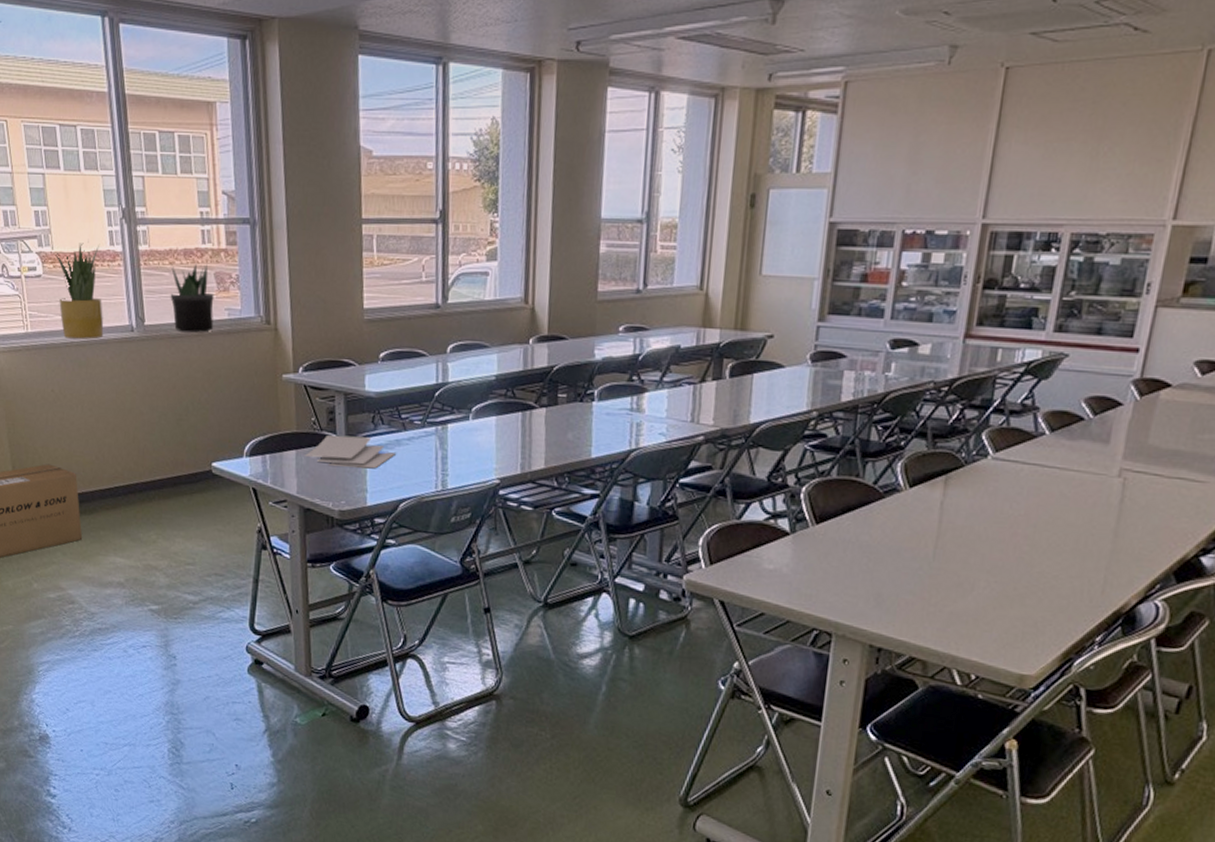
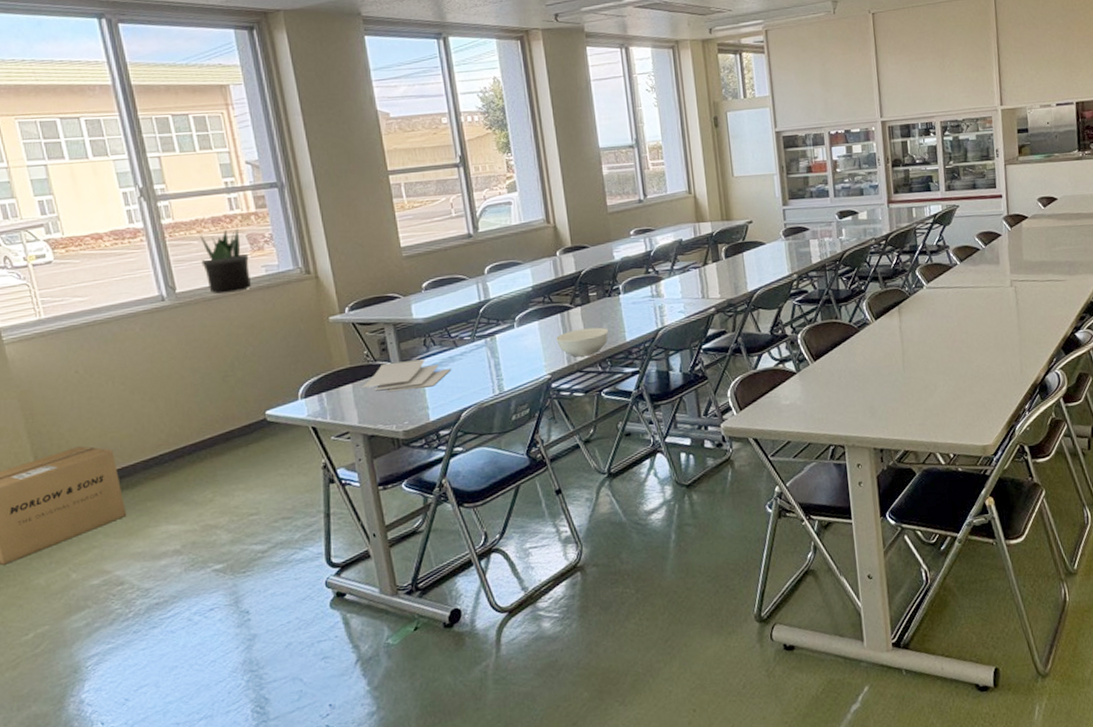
planter: present [55,240,104,340] -> none [67,221,131,319]
bowl: none [512,433,574,467] -> present [556,327,609,357]

